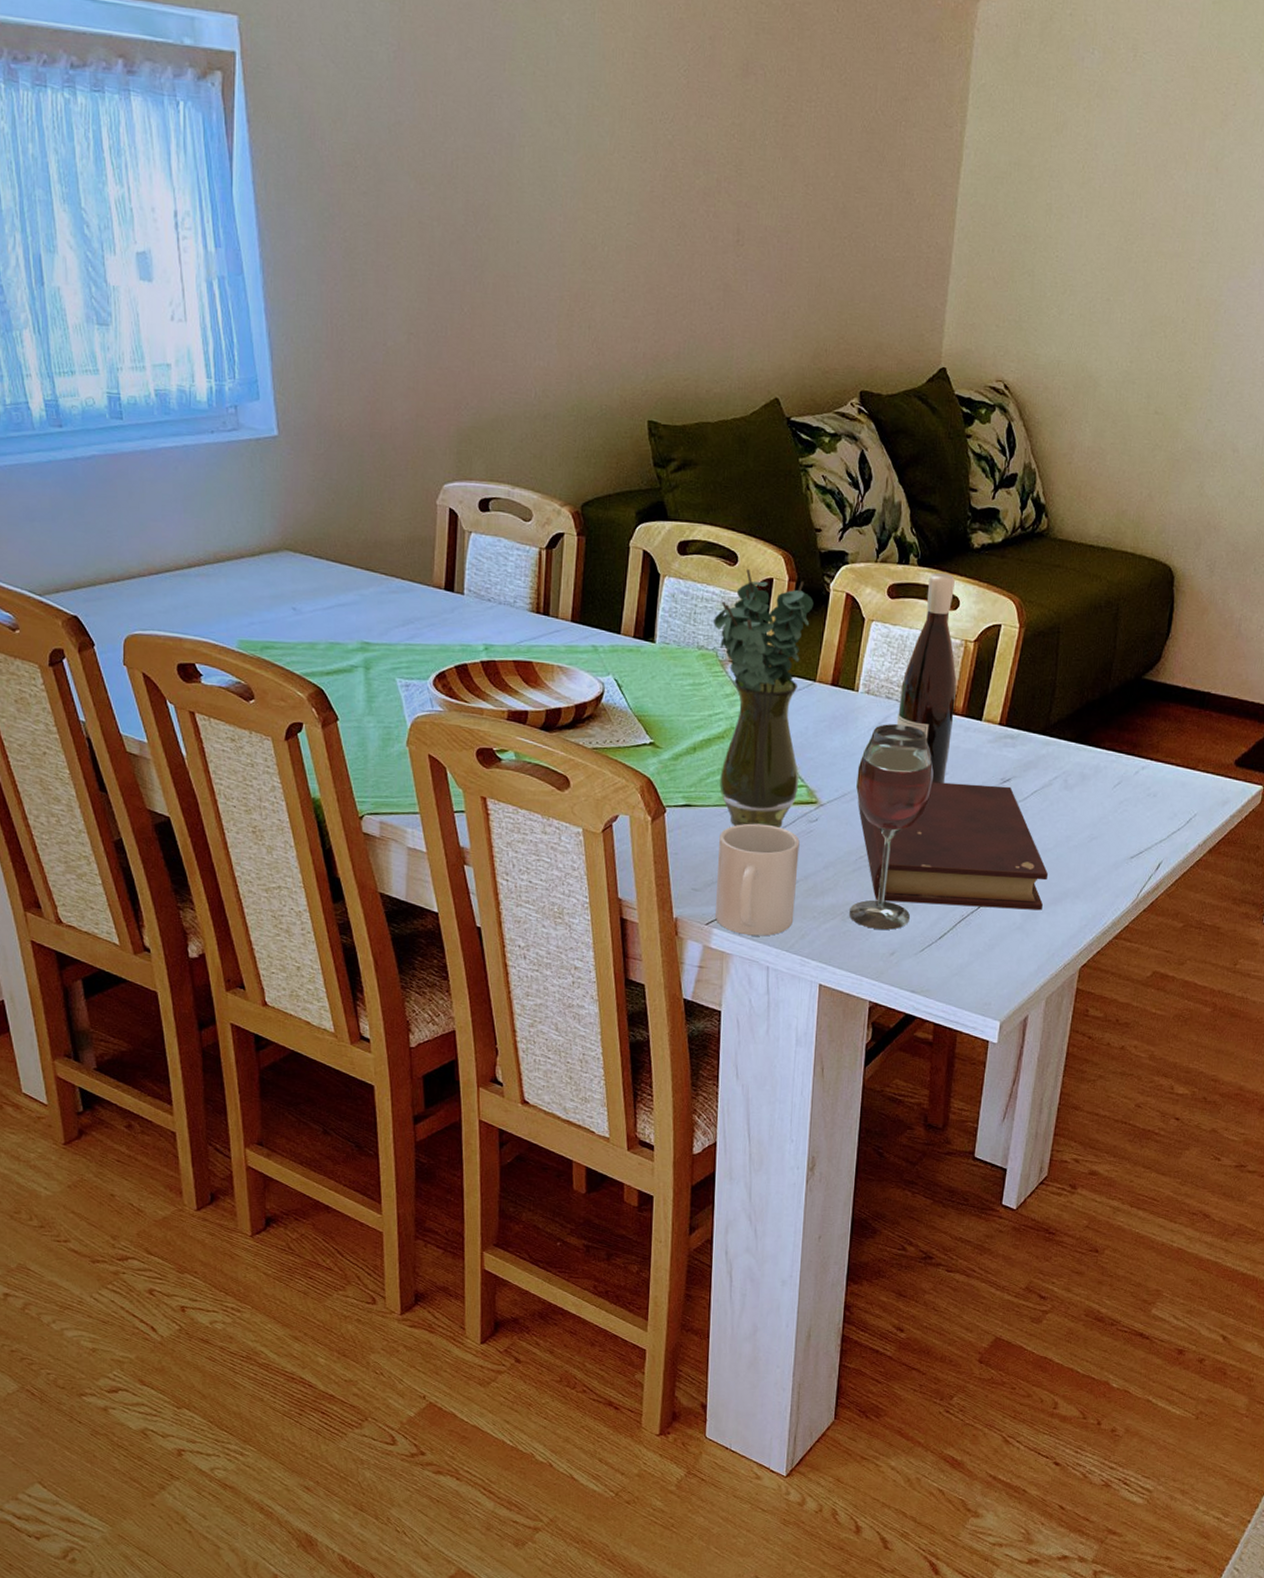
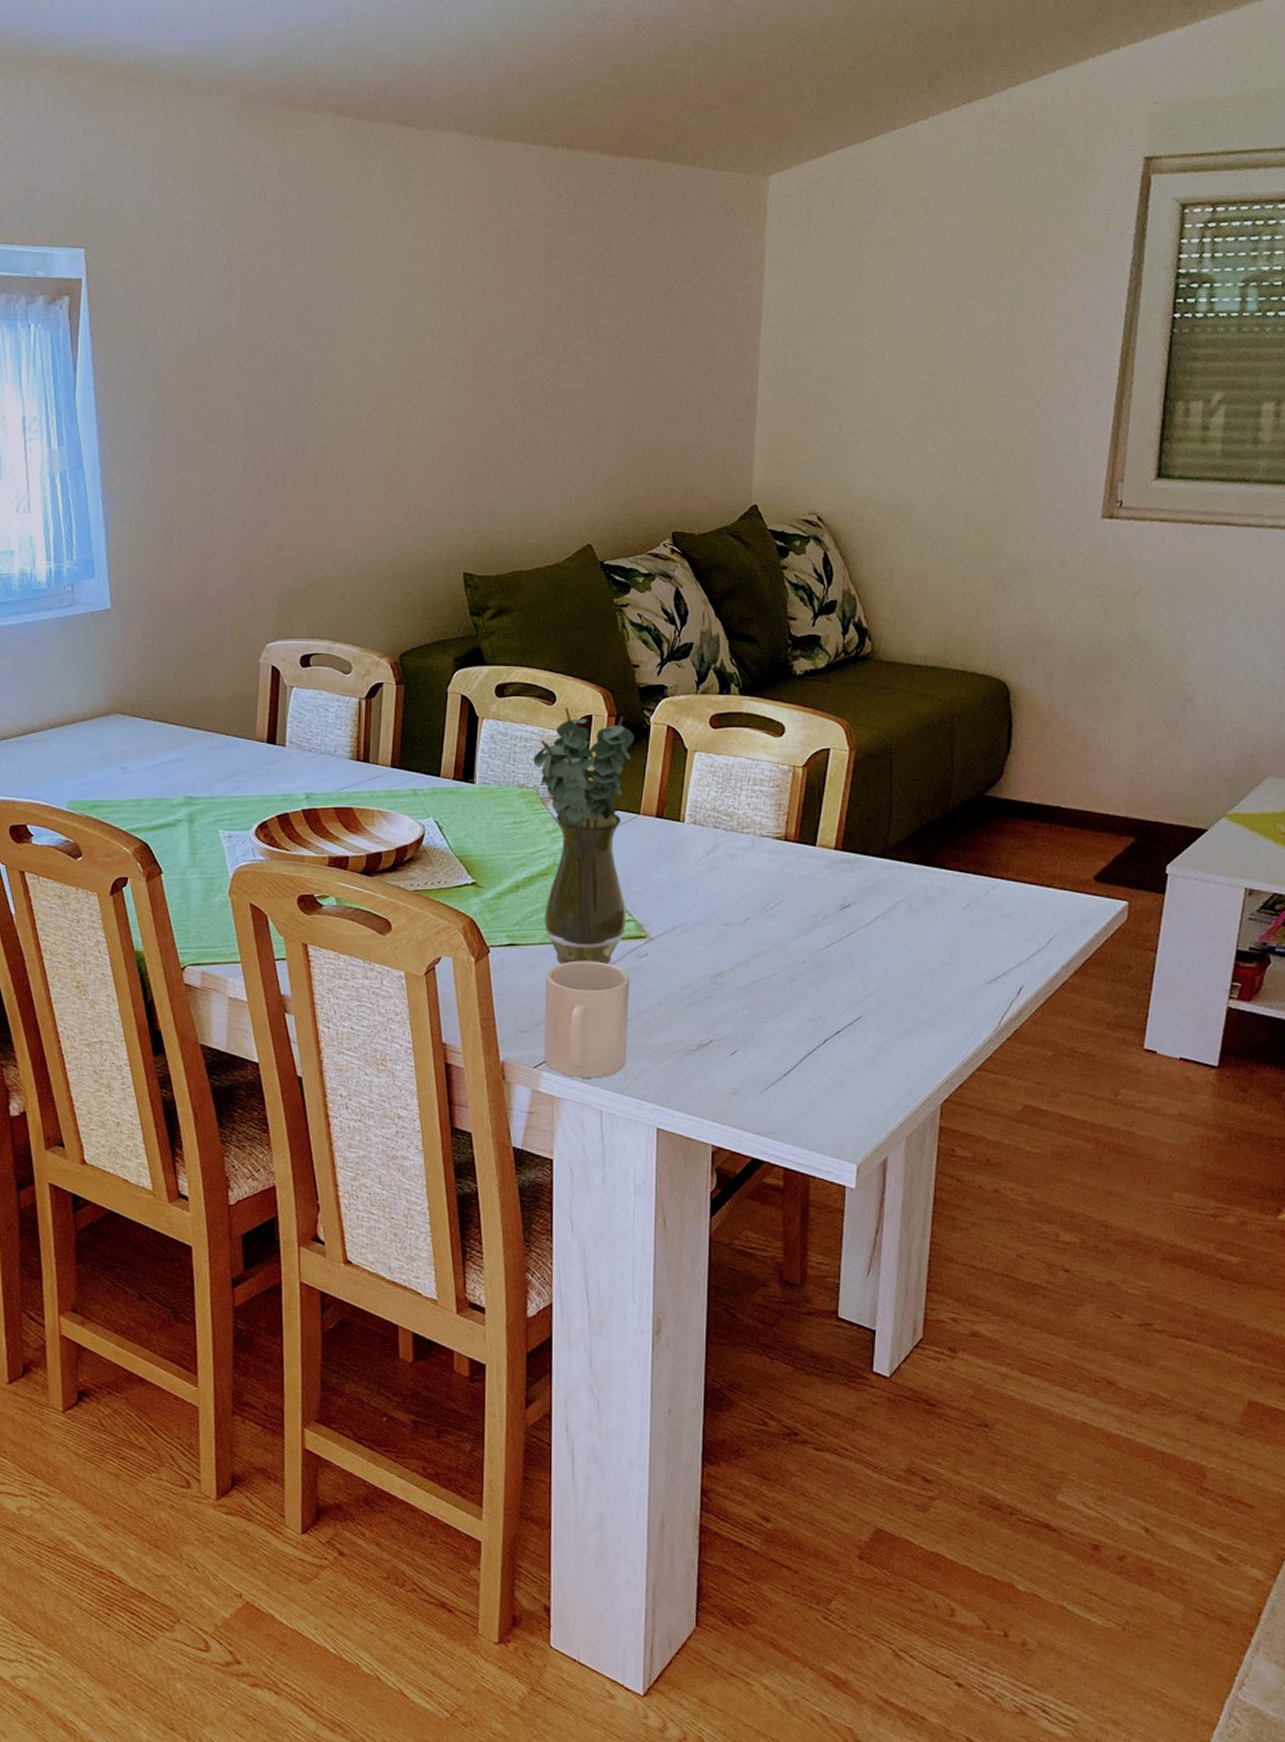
wineglass: present [849,724,934,930] -> none [686,854,768,1068]
book: present [858,781,1048,911] -> none [689,910,898,1042]
bottle: present [896,572,957,784] -> none [726,700,788,912]

